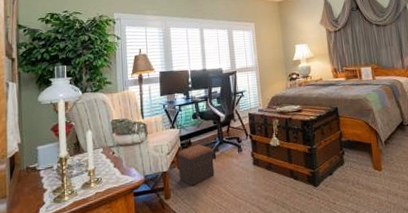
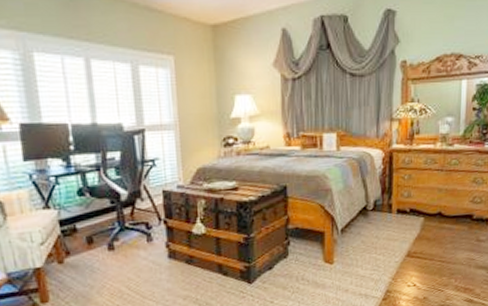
footstool: present [177,144,215,186] -> none [56,231,113,285]

